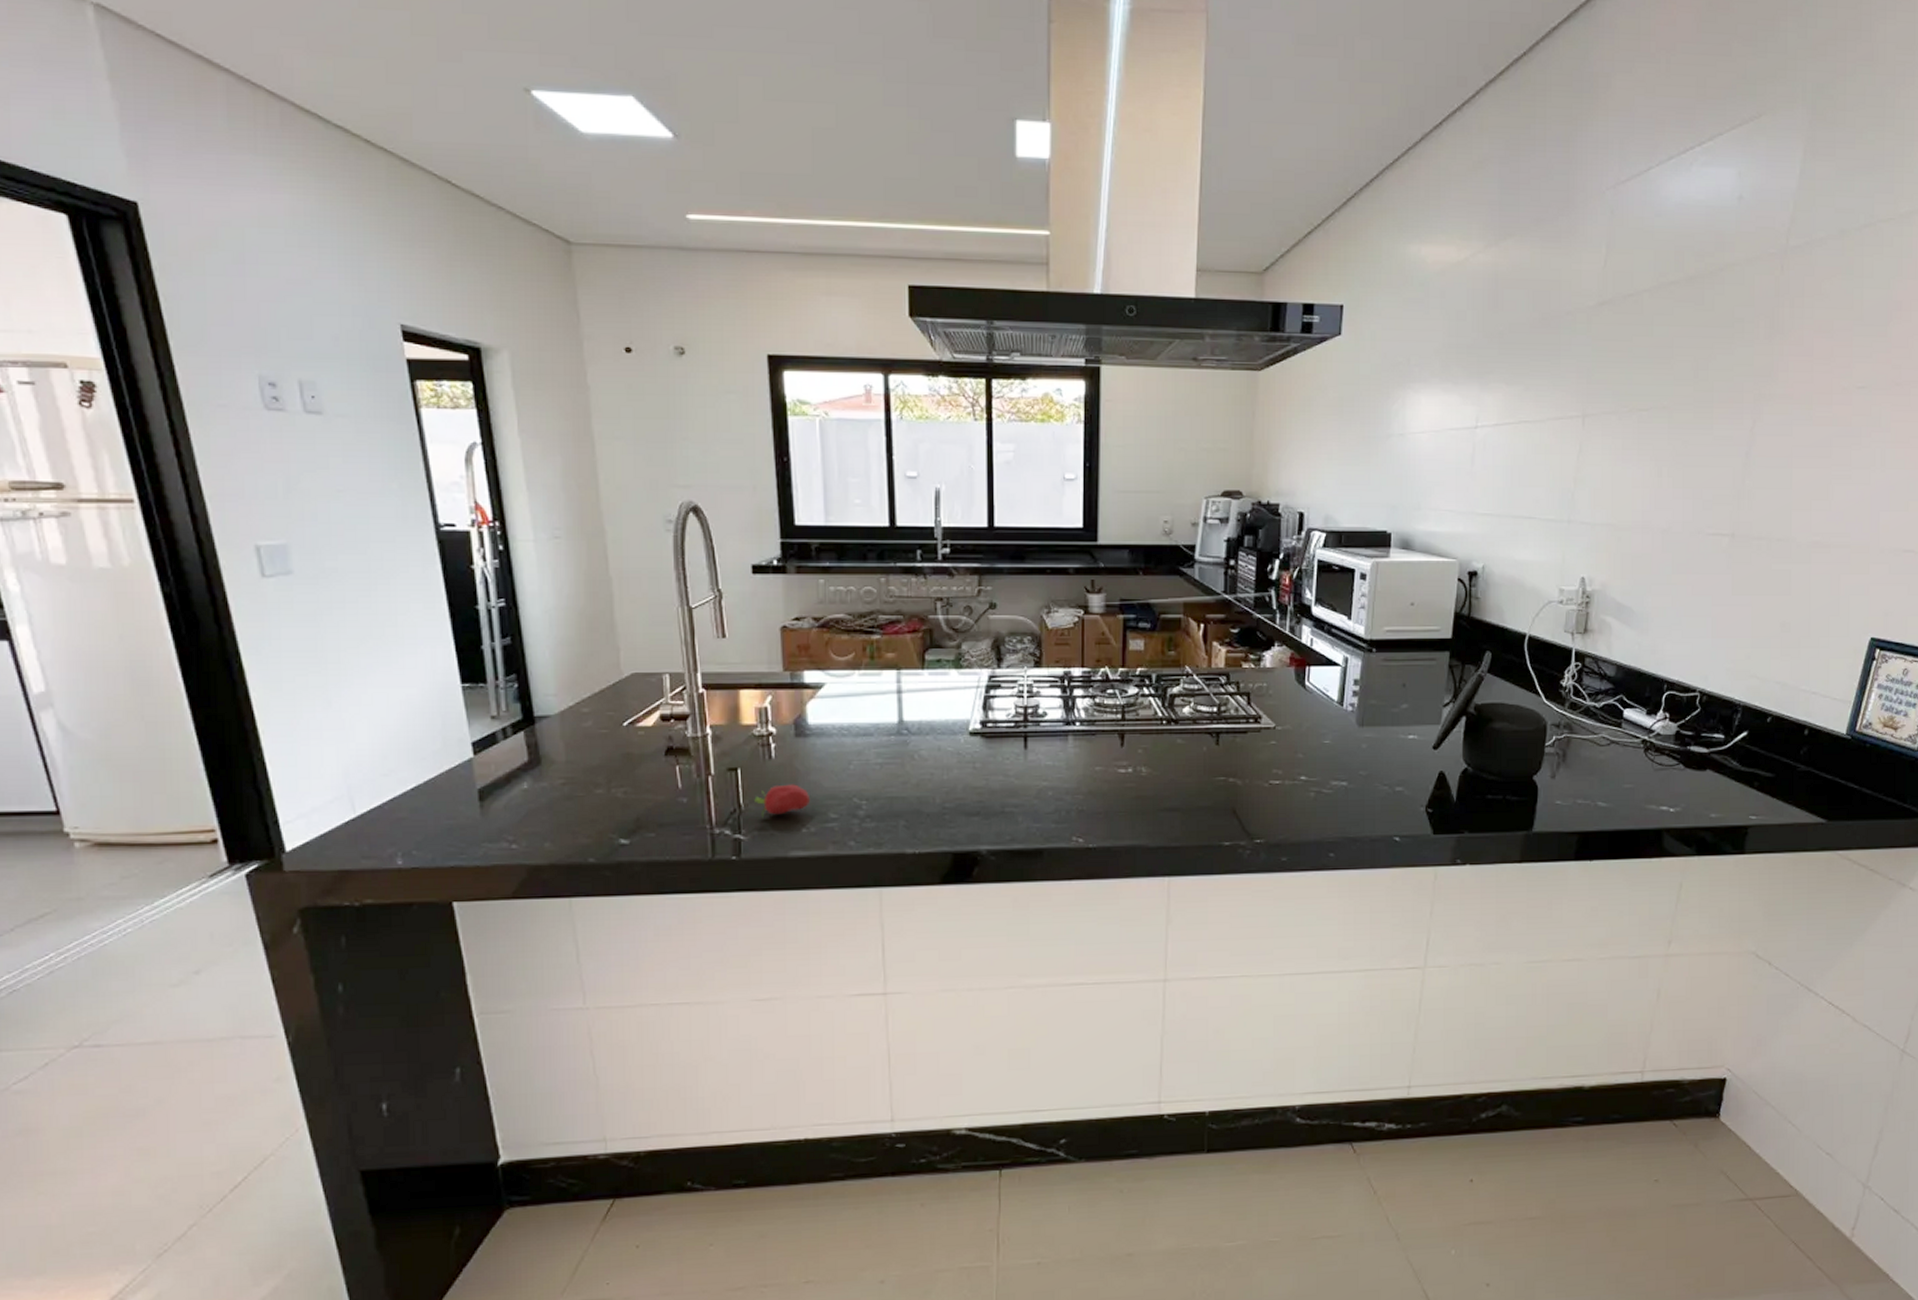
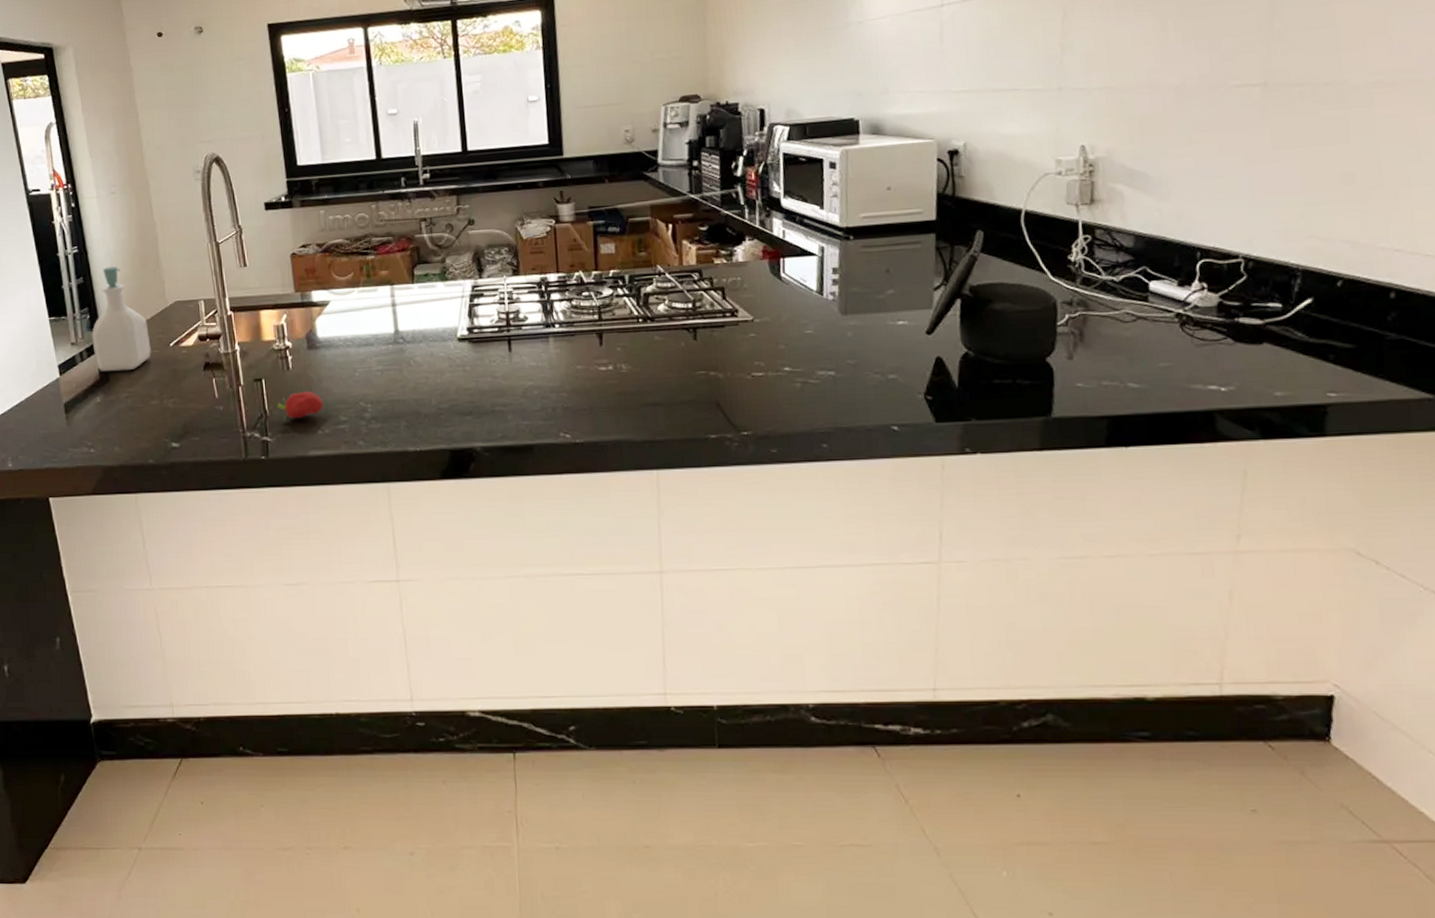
soap bottle: none [520,627,598,753] -> present [92,267,151,372]

